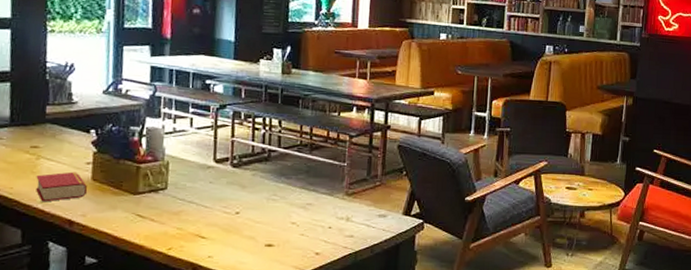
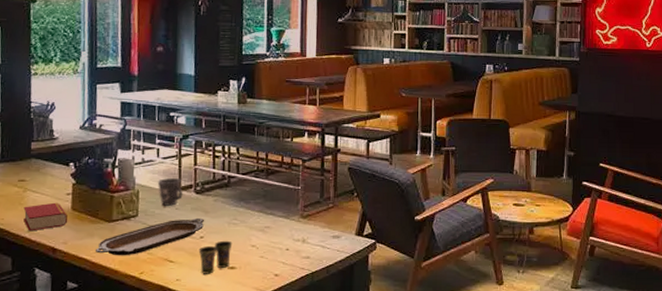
serving tray: none [119,193,242,231] -> present [96,219,205,256]
mug: none [189,149,218,180] -> present [157,177,183,207]
cup: none [233,216,271,251] -> present [198,240,233,274]

